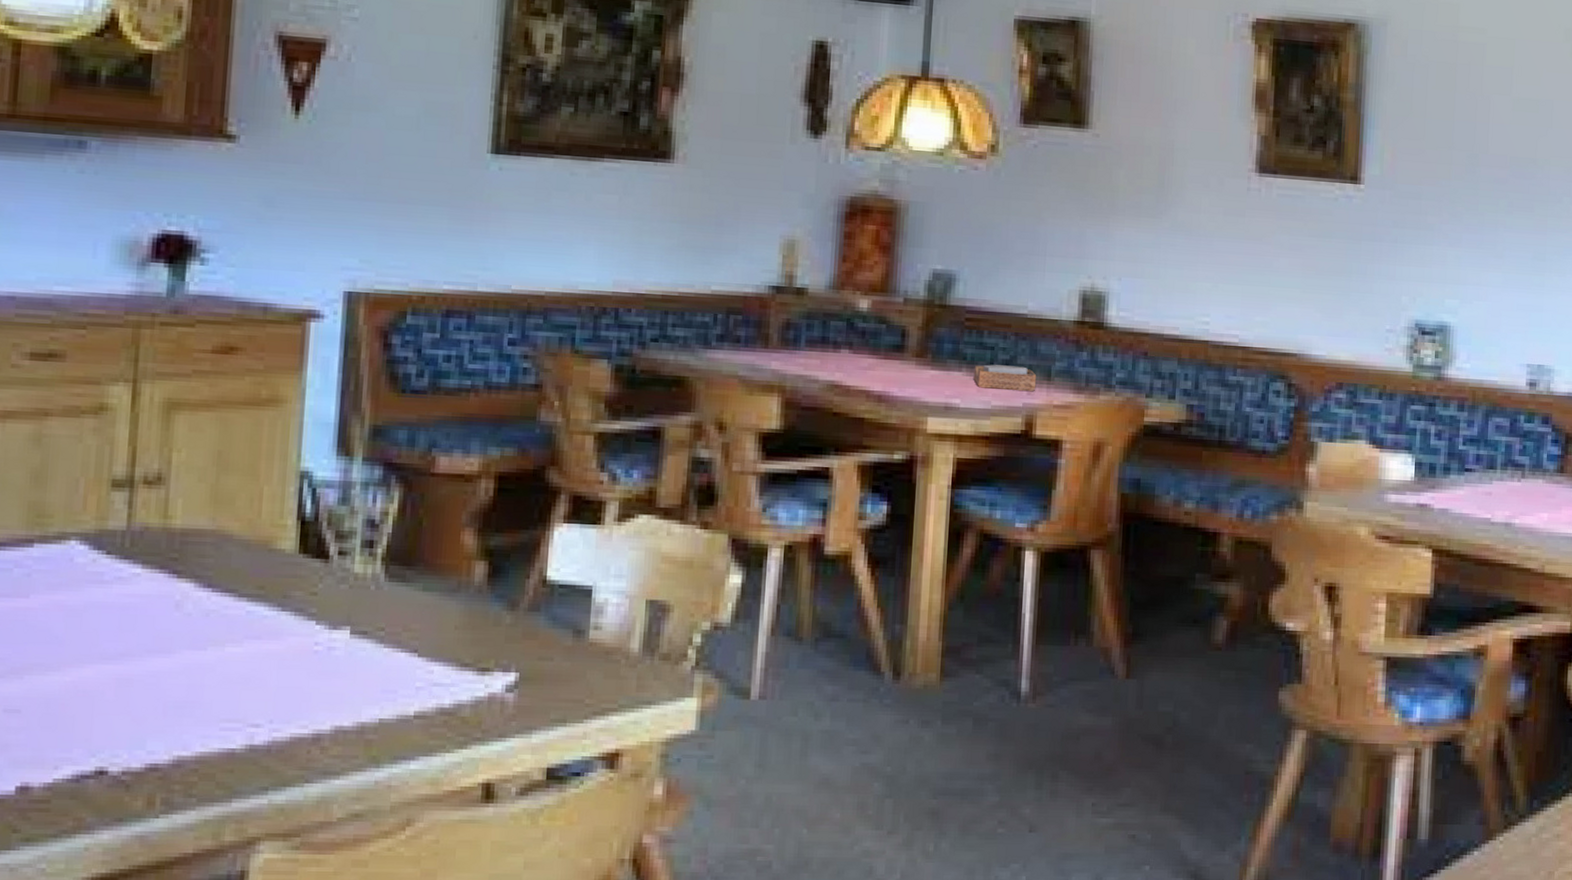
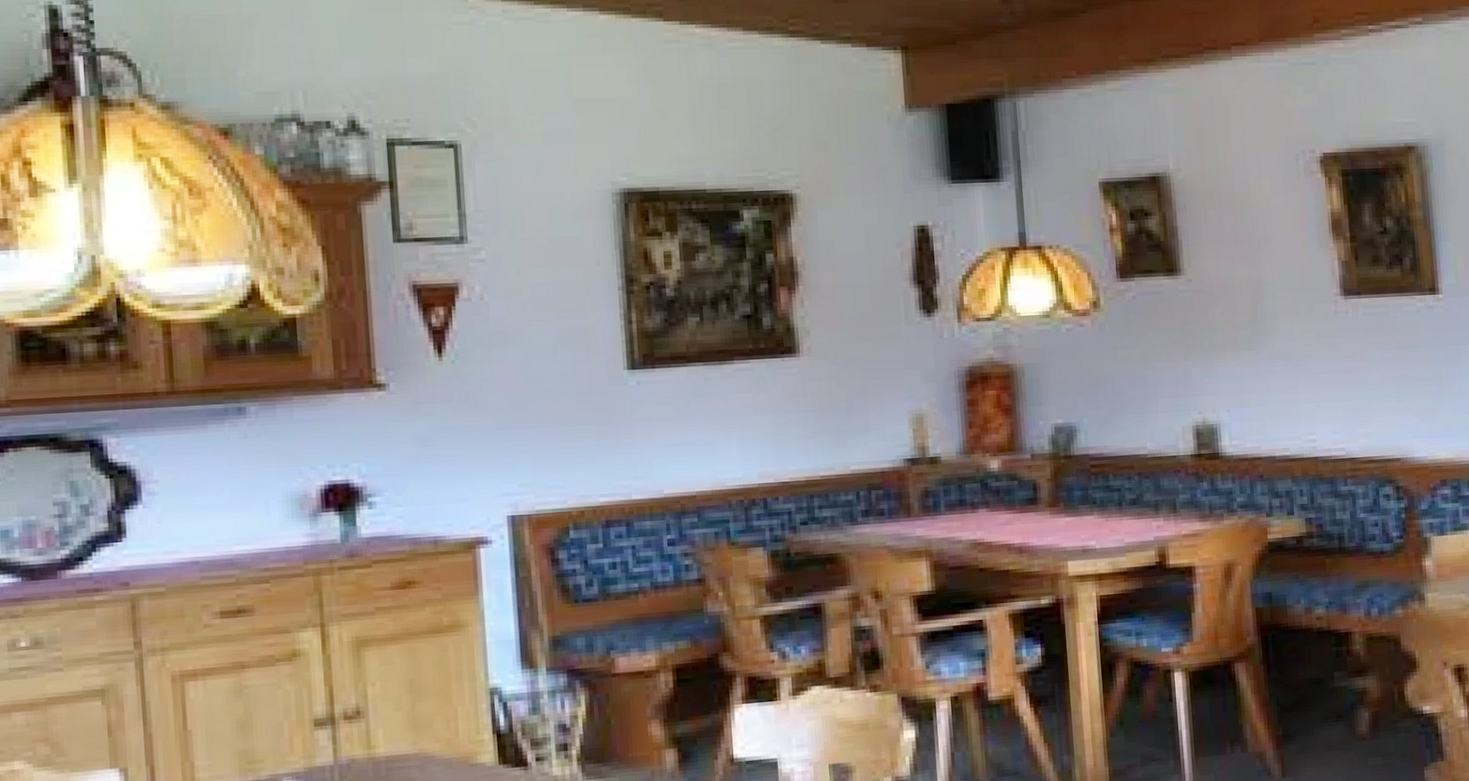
napkin holder: present [973,364,1037,392] -> none [1104,503,1164,529]

